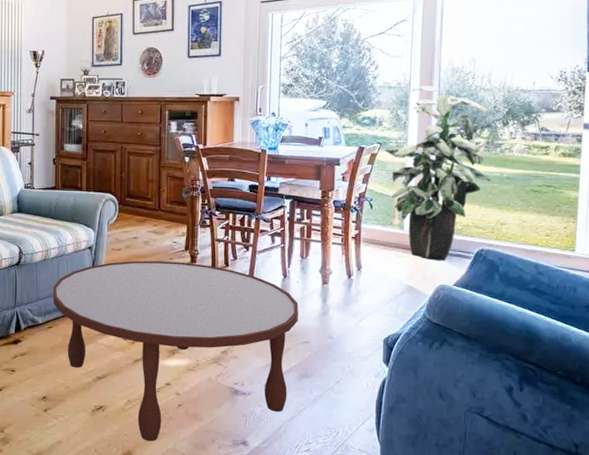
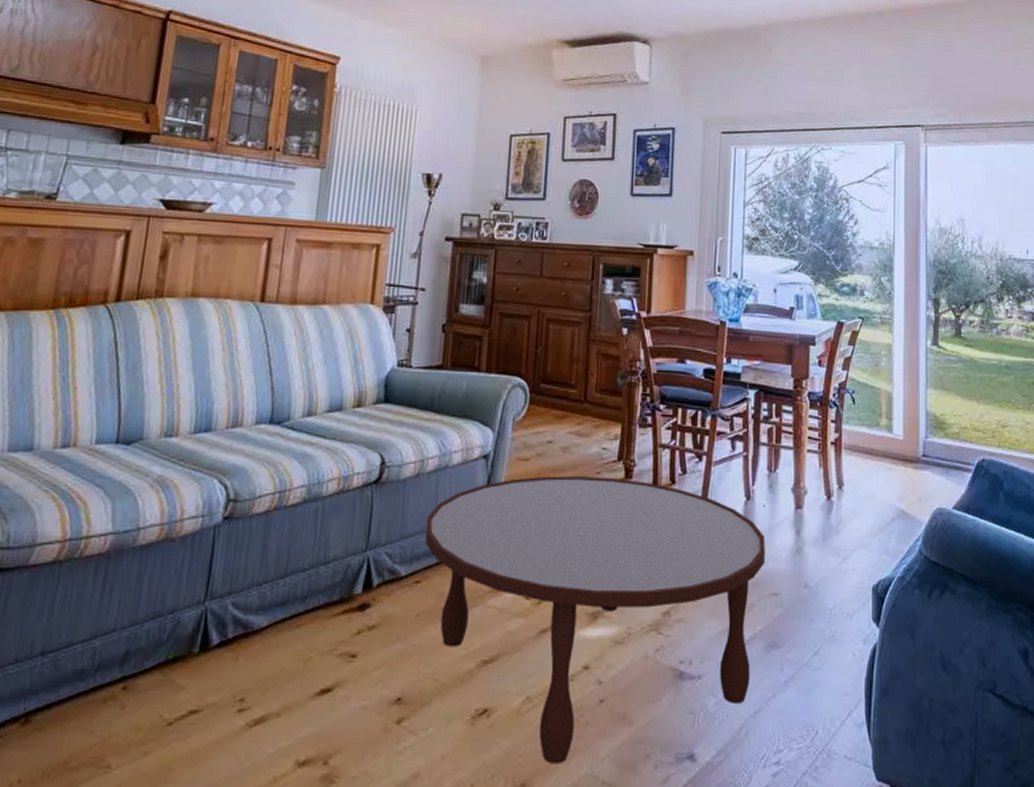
indoor plant: present [384,86,491,262] -> none [867,248,988,477]

